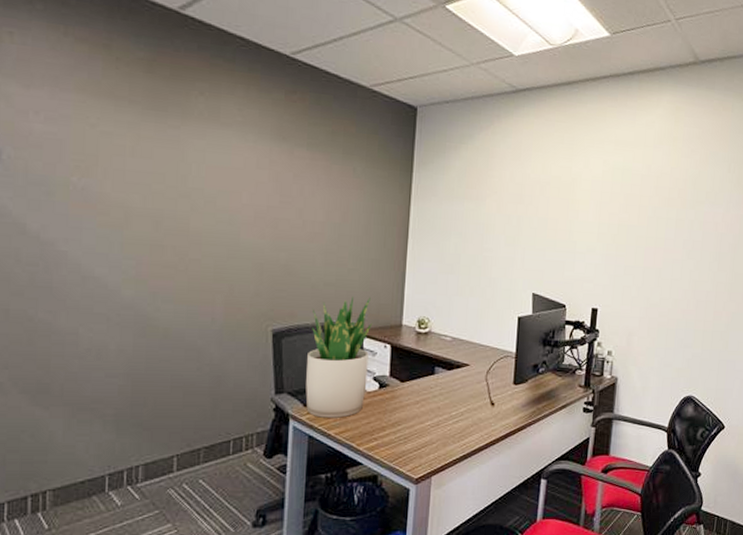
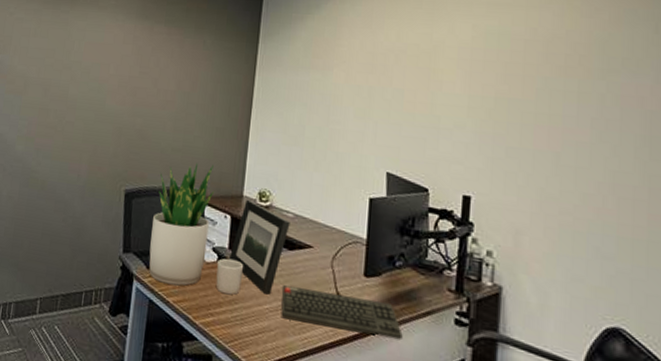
mug: none [378,385,406,419] -> present [215,258,244,295]
picture frame: none [391,328,448,413] -> present [229,199,290,295]
computer keyboard: none [441,401,544,432] -> present [281,284,403,341]

